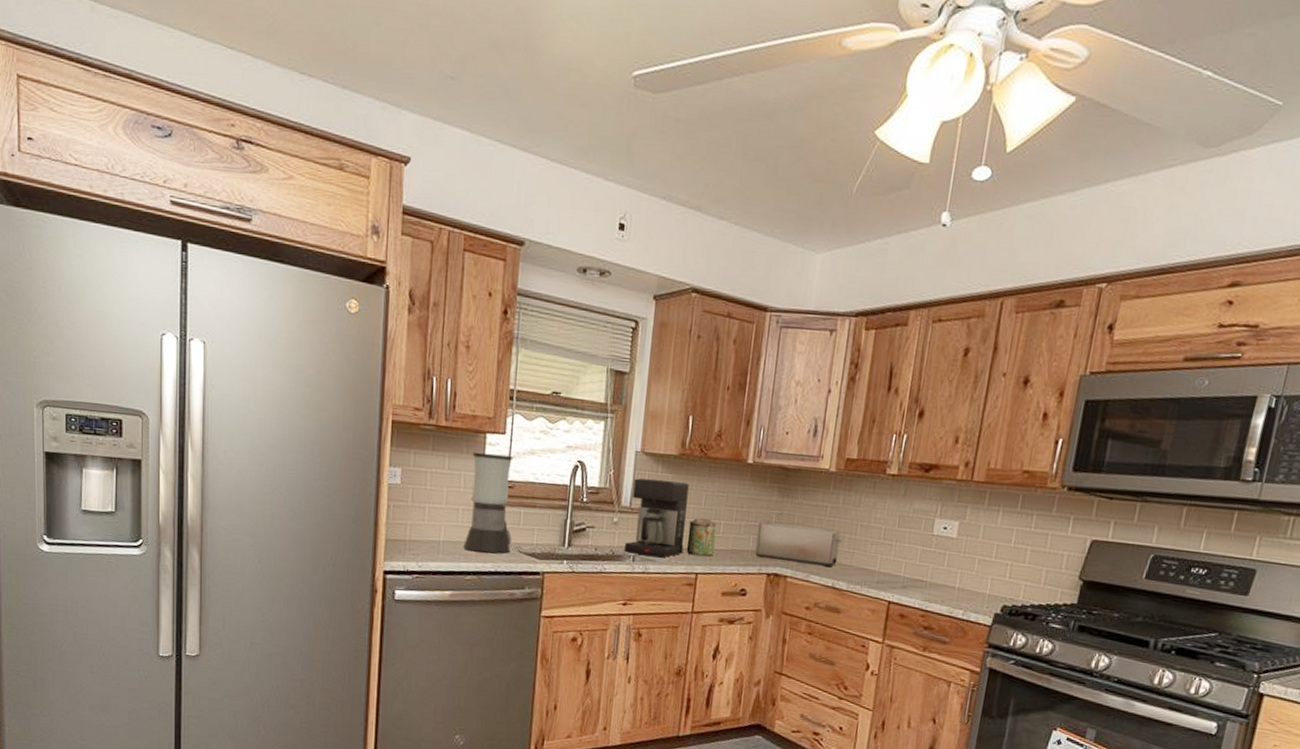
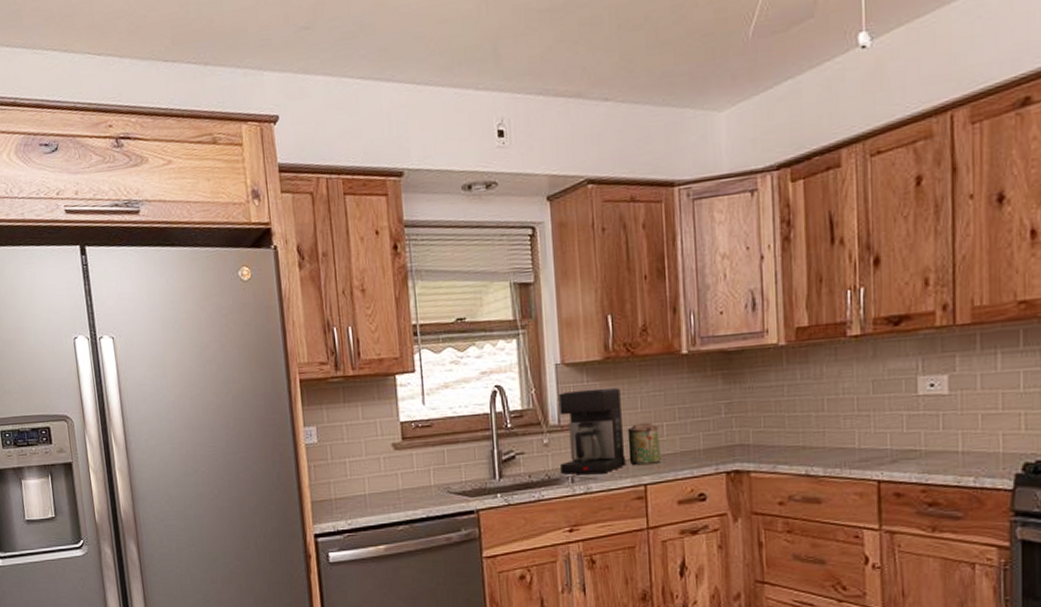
blender: present [463,452,514,554] -> none [384,393,440,500]
toaster: present [755,521,842,568] -> none [706,410,808,456]

